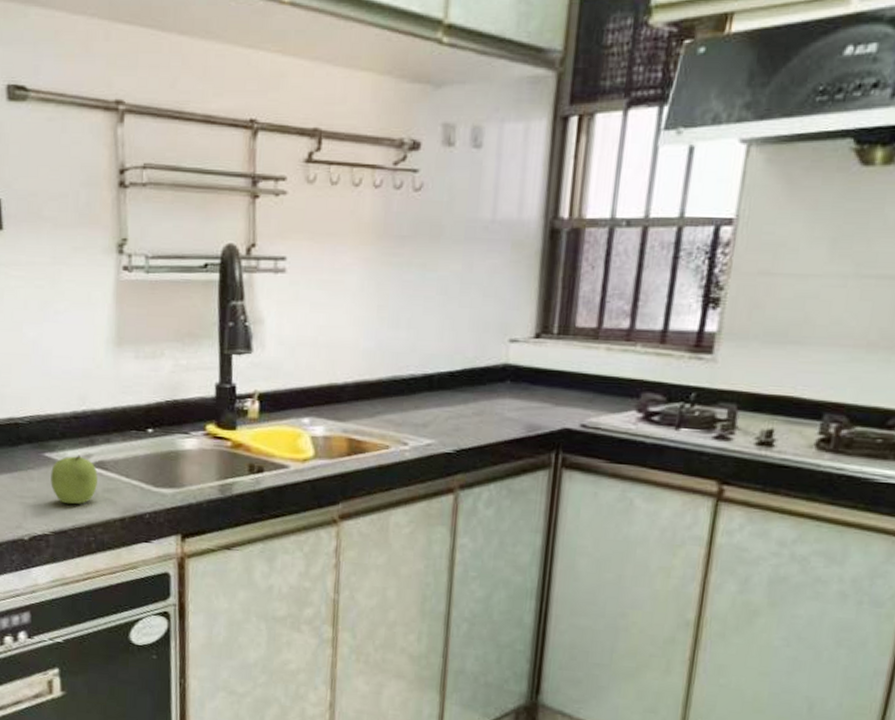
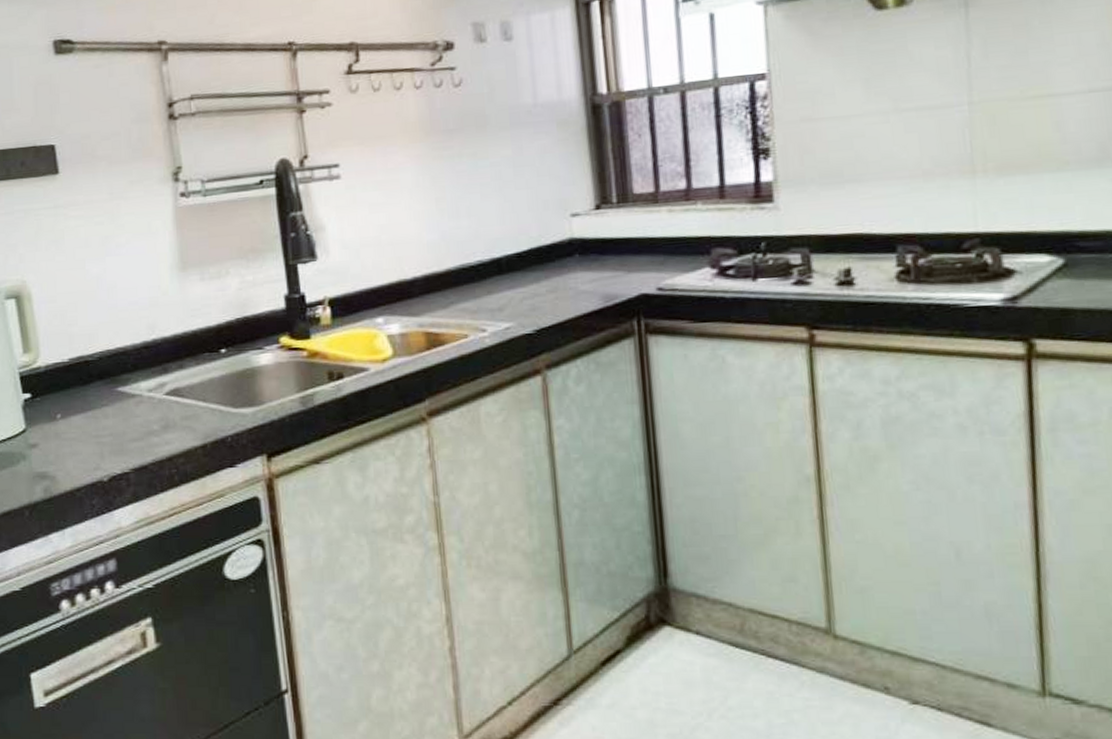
fruit: present [51,455,98,505] -> none [126,385,174,438]

